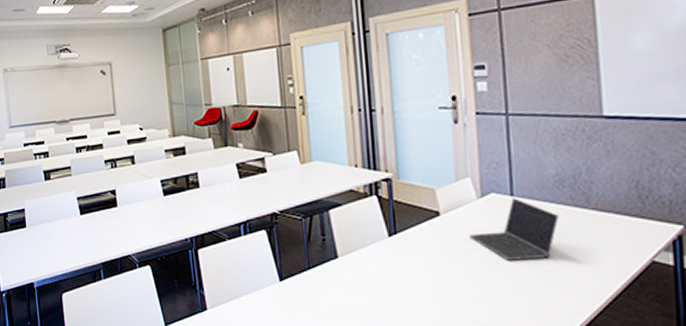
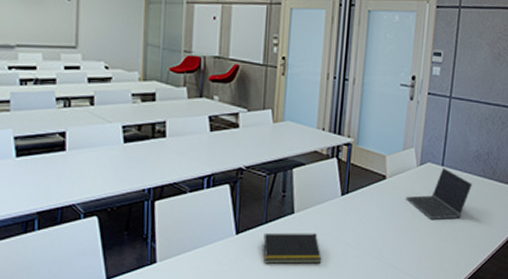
notepad: none [308,279,378,313] -> present [262,232,322,264]

